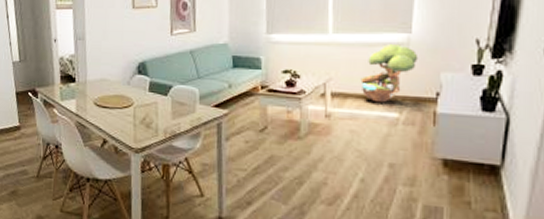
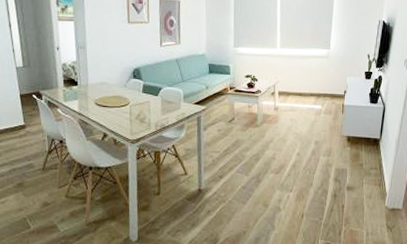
decorative tree: present [360,44,419,103] -> none [298,57,334,99]

